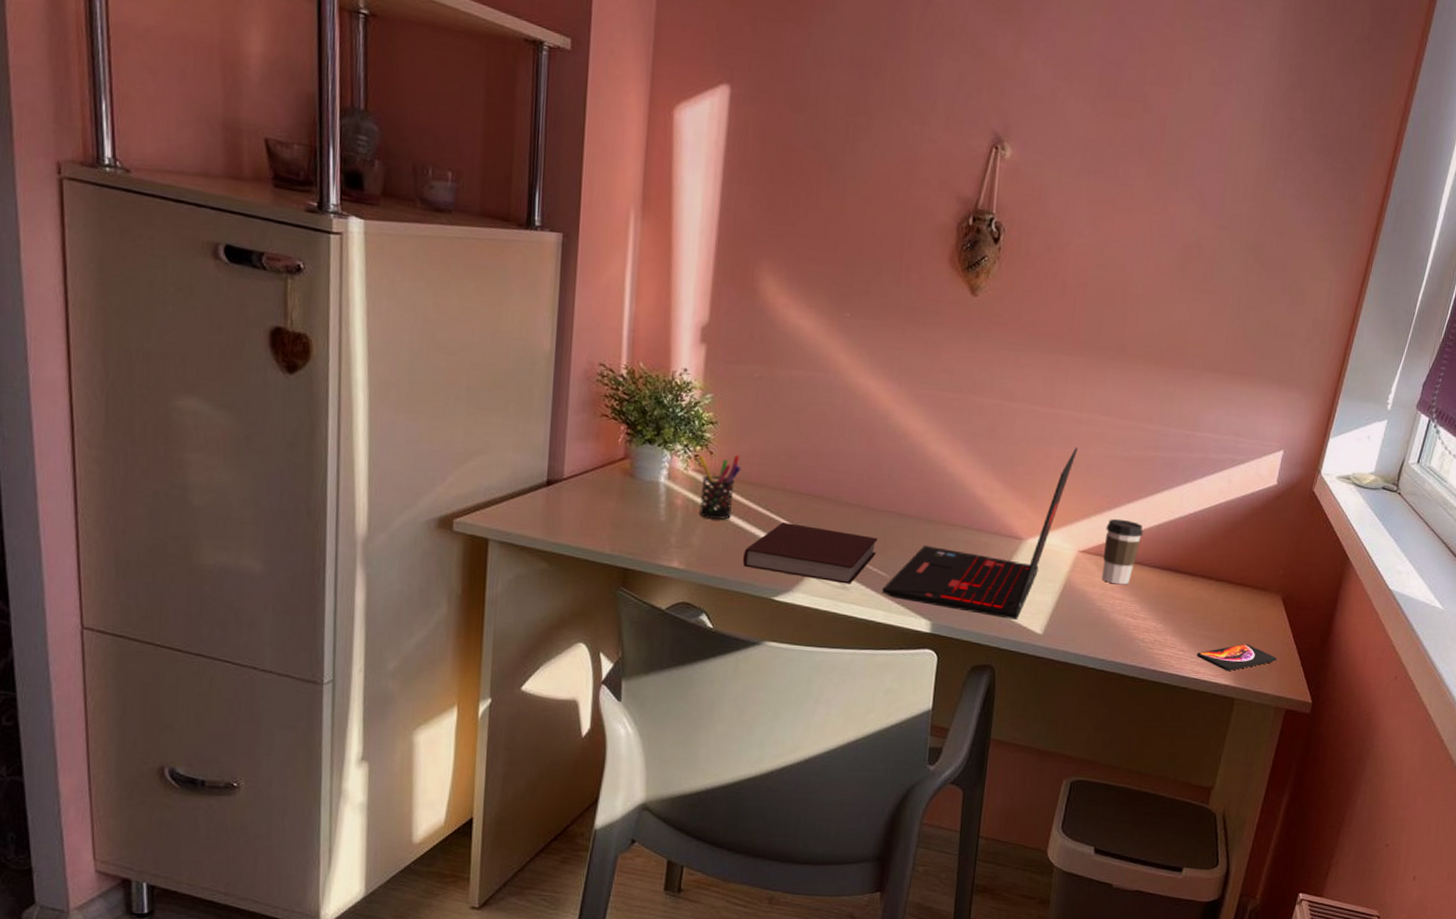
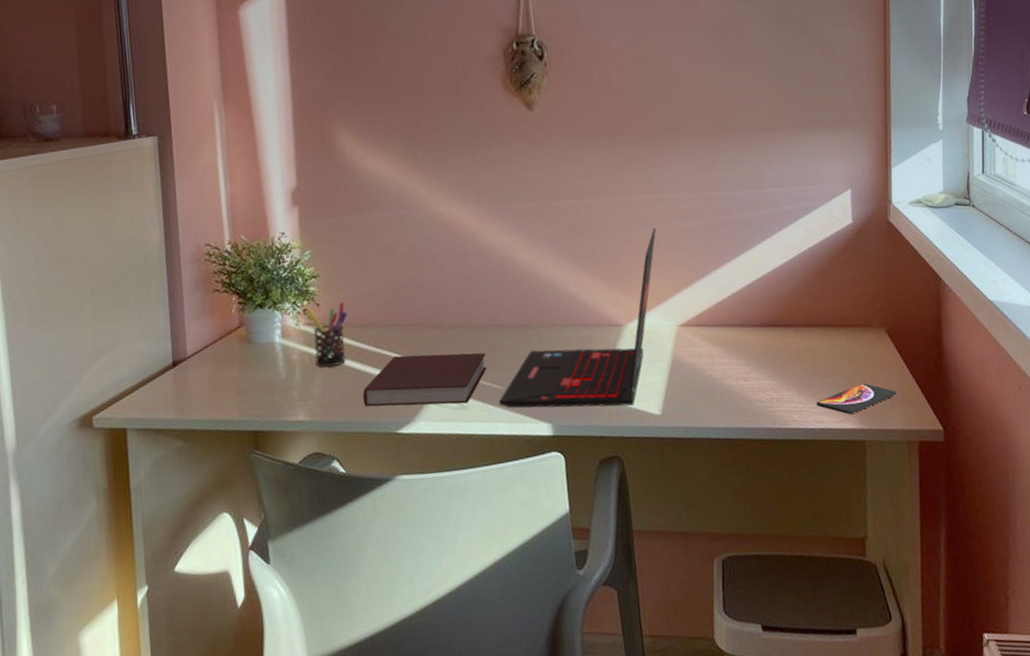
coffee cup: present [1101,518,1143,585] -> none [699,286,736,351]

